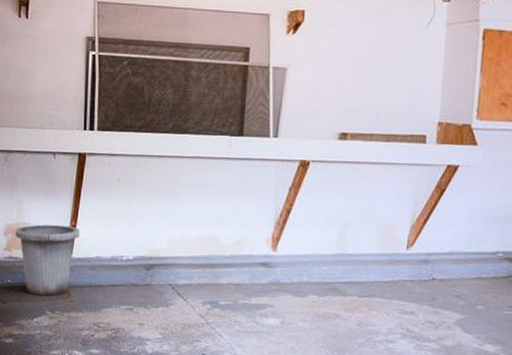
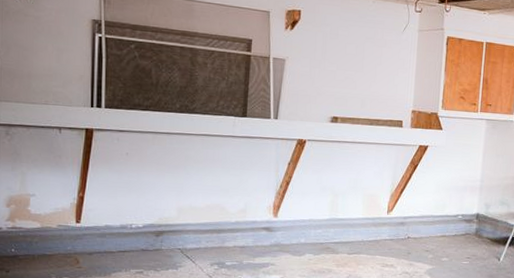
trash can: present [15,224,80,296] -> none [18,195,88,264]

